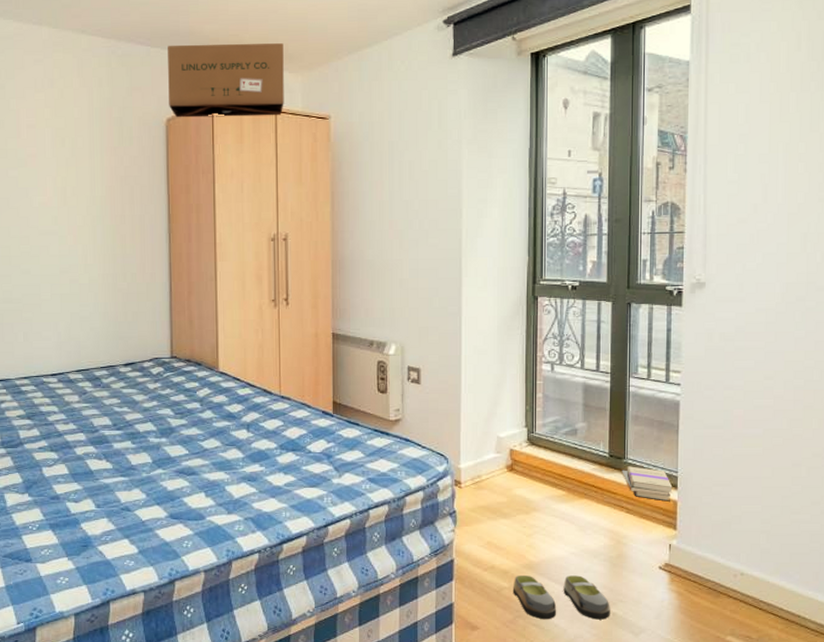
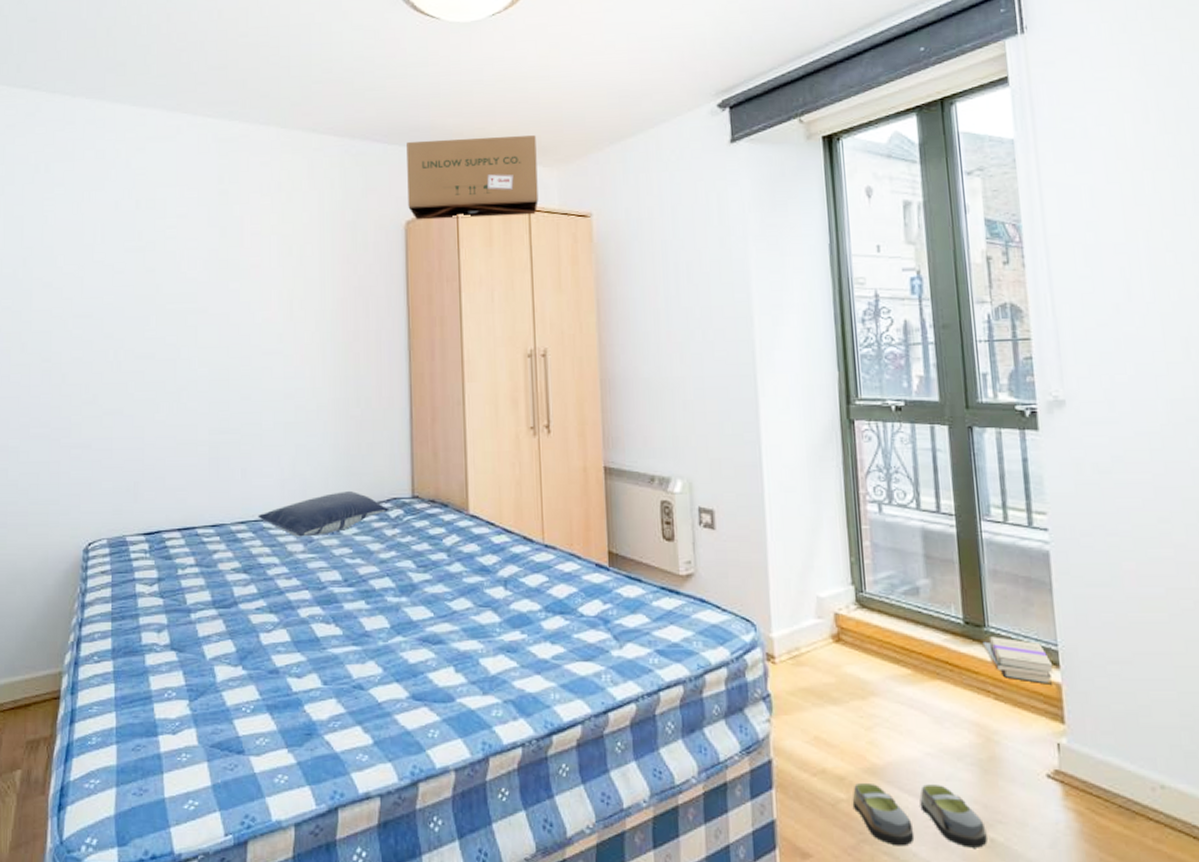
pillow: none [38,352,152,390] -> present [258,491,389,537]

